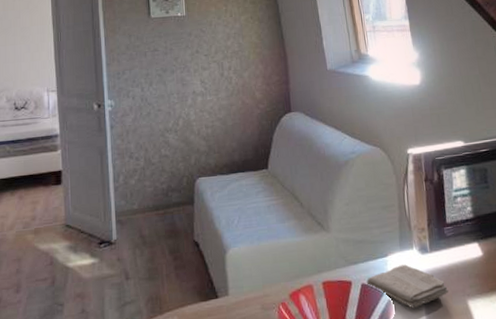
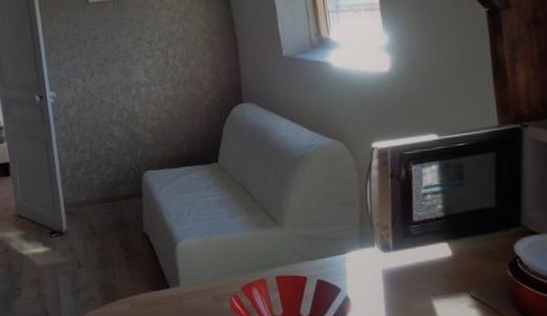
washcloth: present [367,264,449,309] -> none [323,262,413,306]

